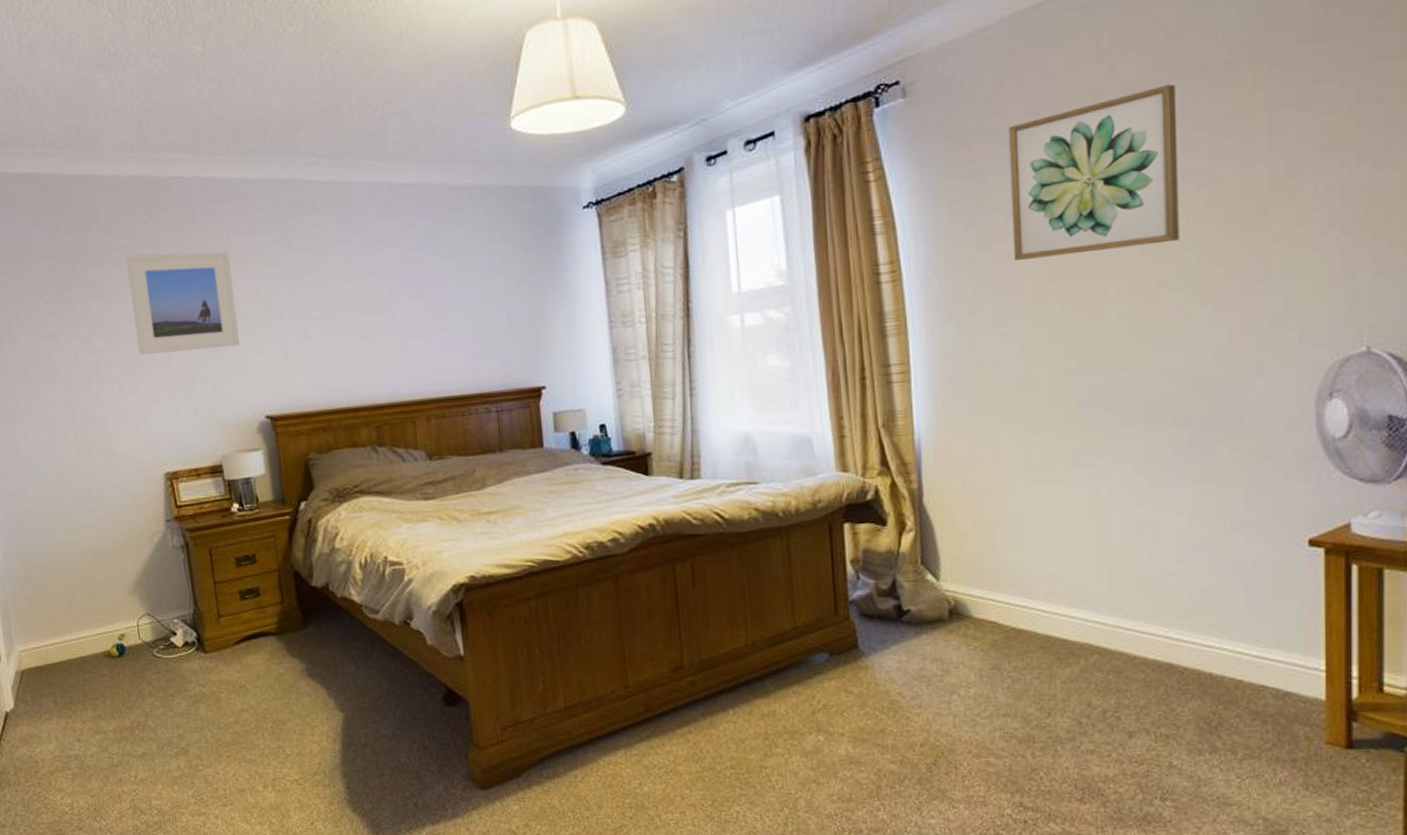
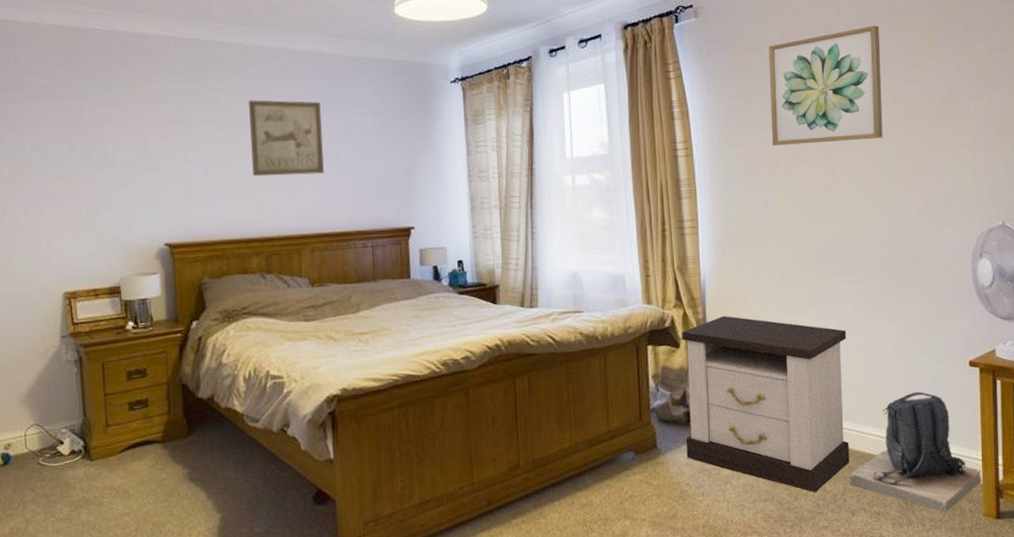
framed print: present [125,251,240,355] -> none [40,94,145,184]
wall art: none [347,243,437,336] -> present [249,100,324,177]
nightstand: none [889,484,1126,708] -> present [682,316,850,493]
backpack: none [1126,580,1326,738] -> present [850,391,982,512]

